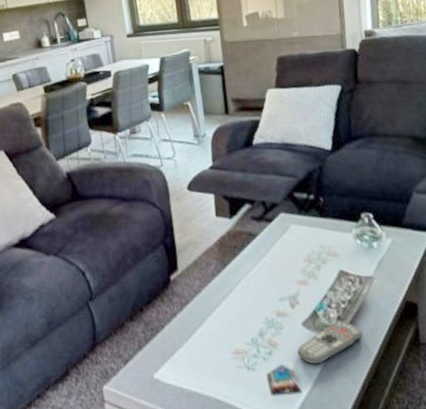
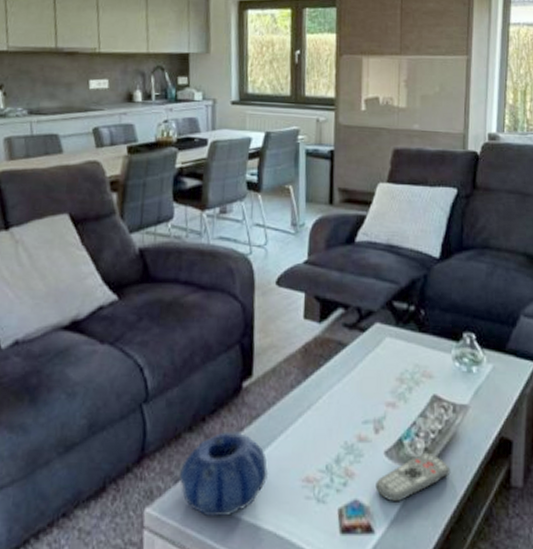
decorative bowl: none [128,317,203,389] -> present [180,431,269,517]

